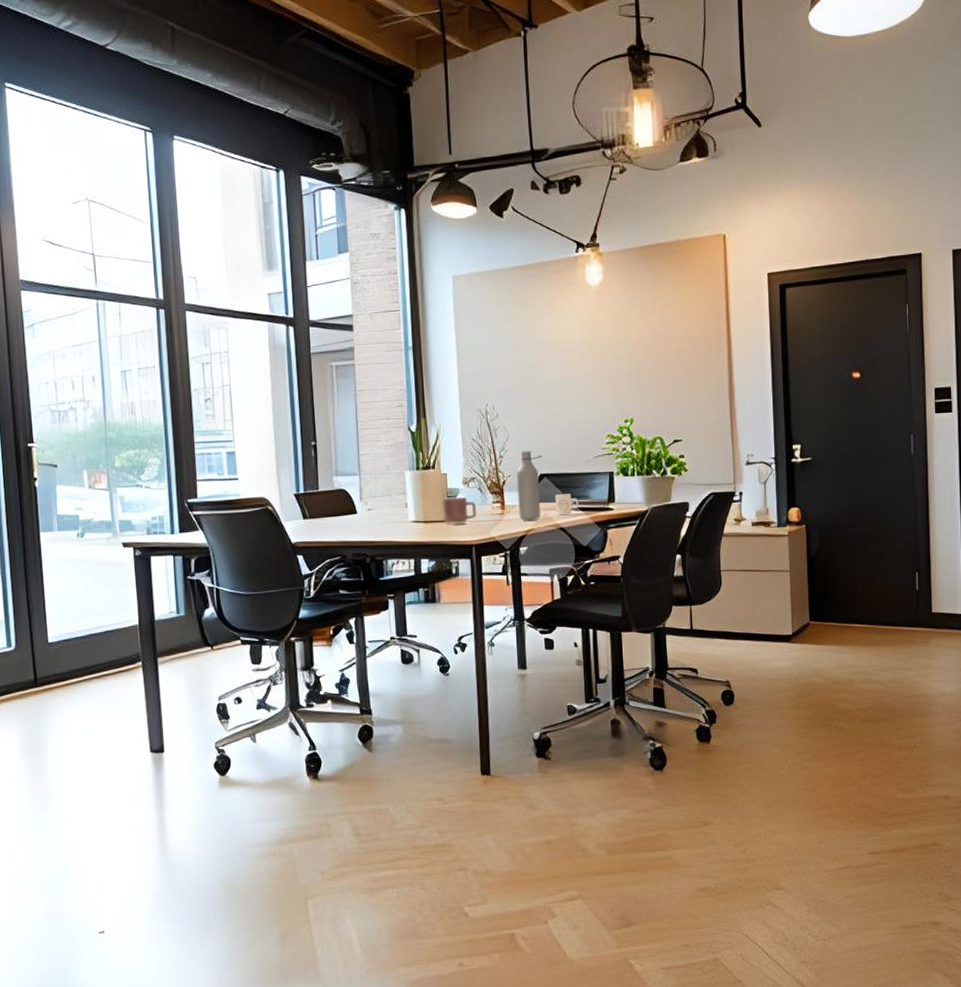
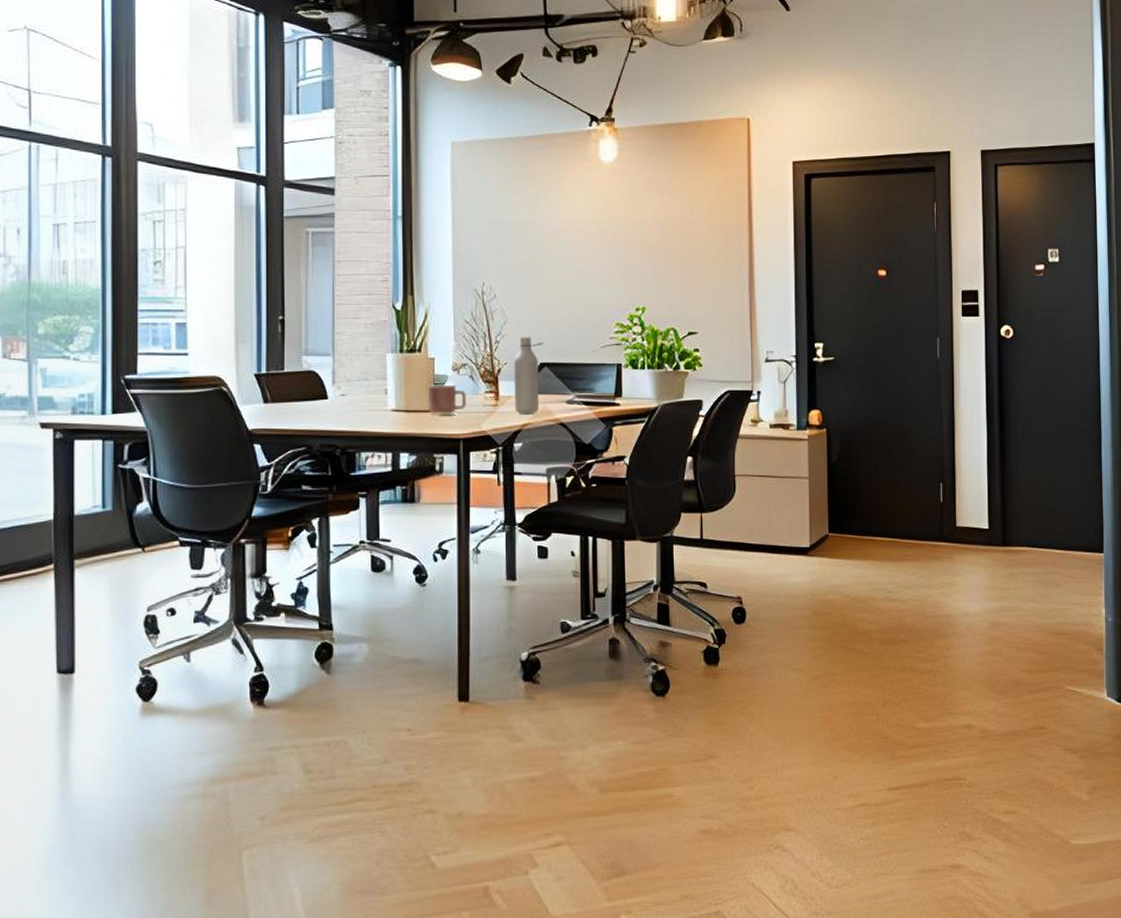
mug: present [555,494,579,516] -> none [556,386,582,410]

